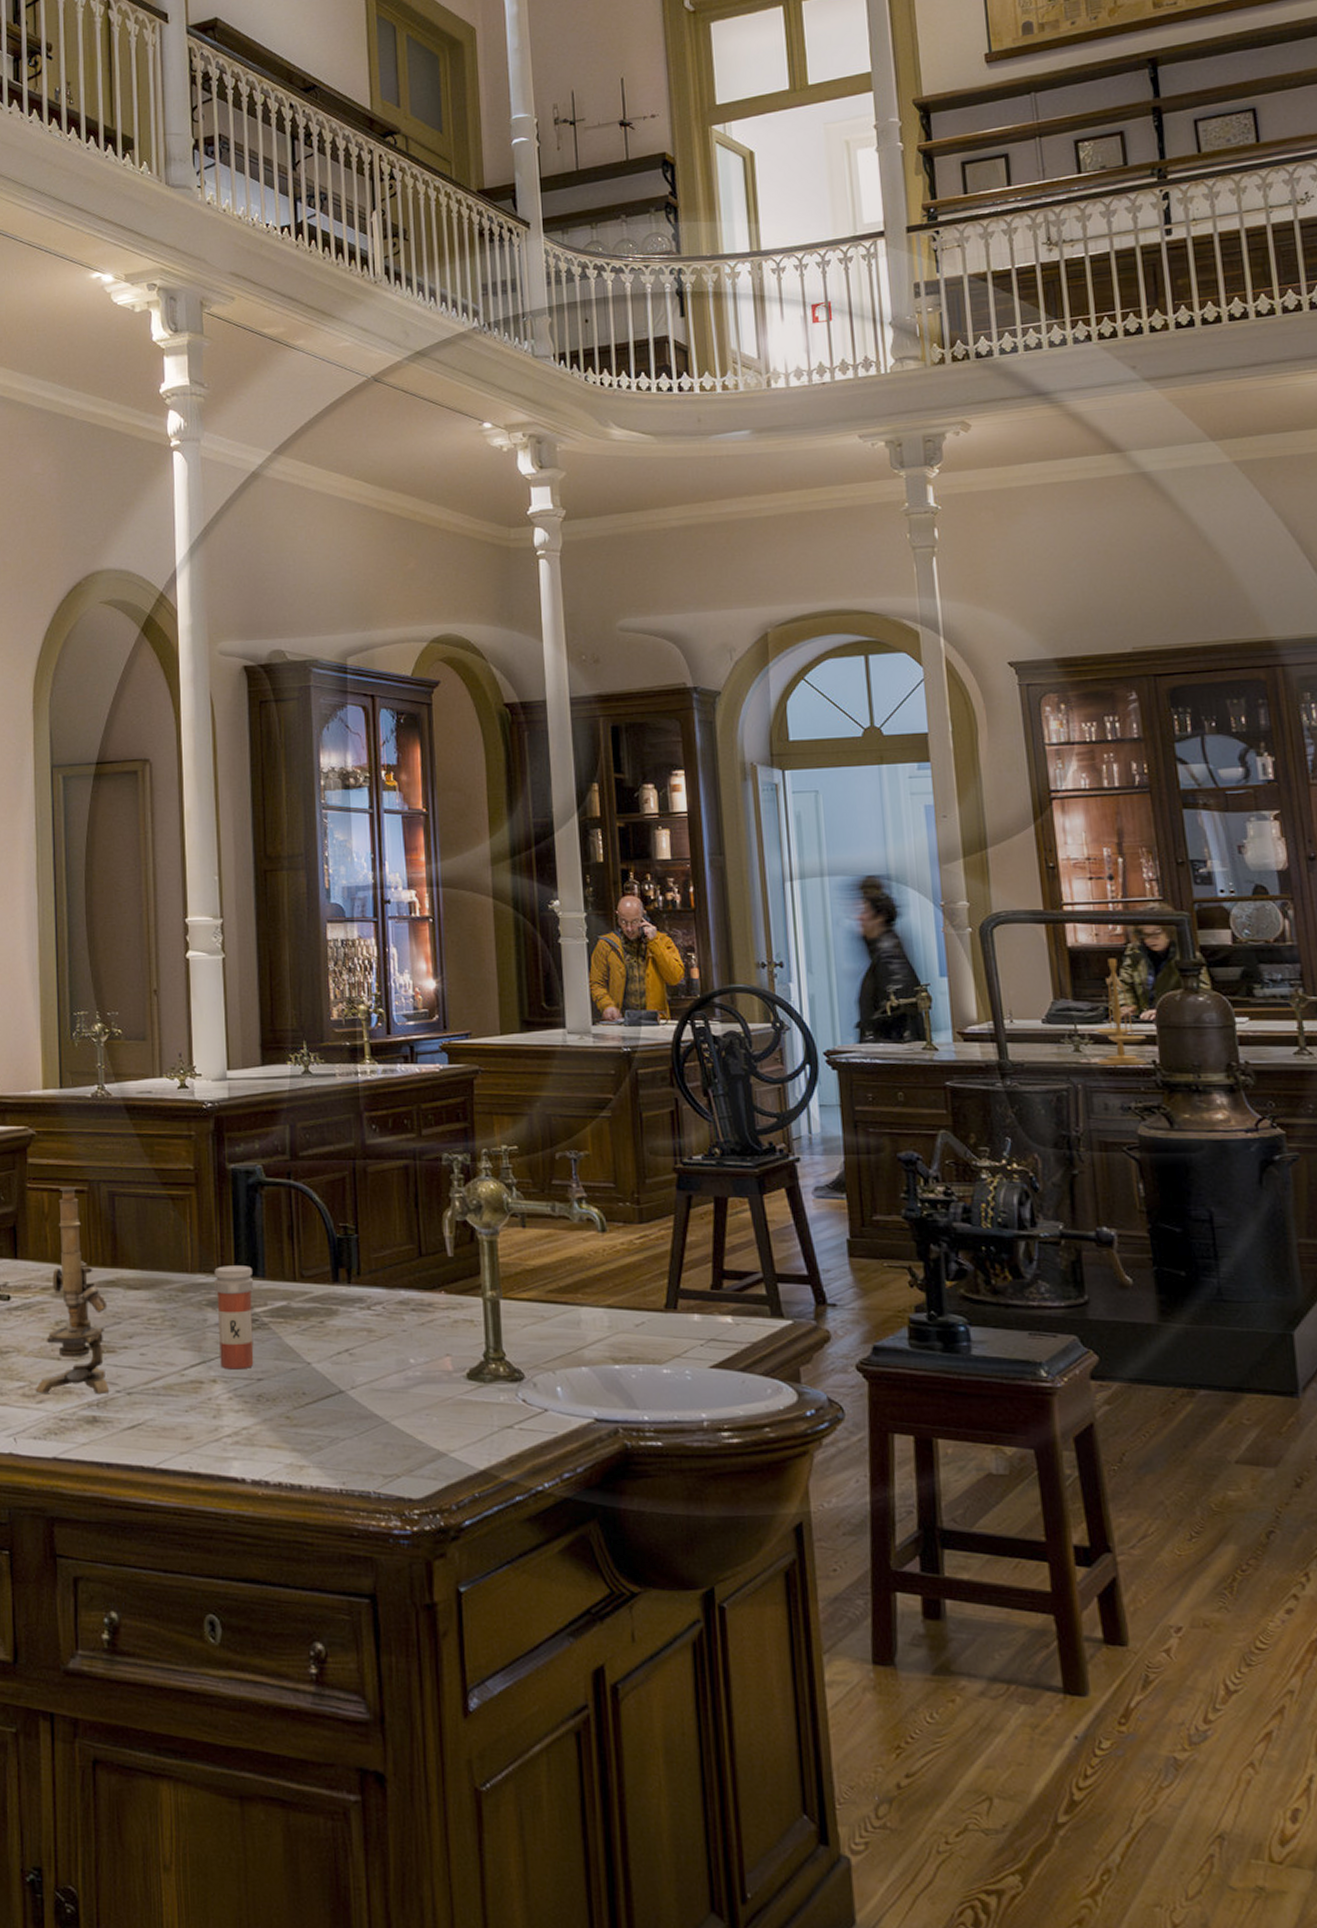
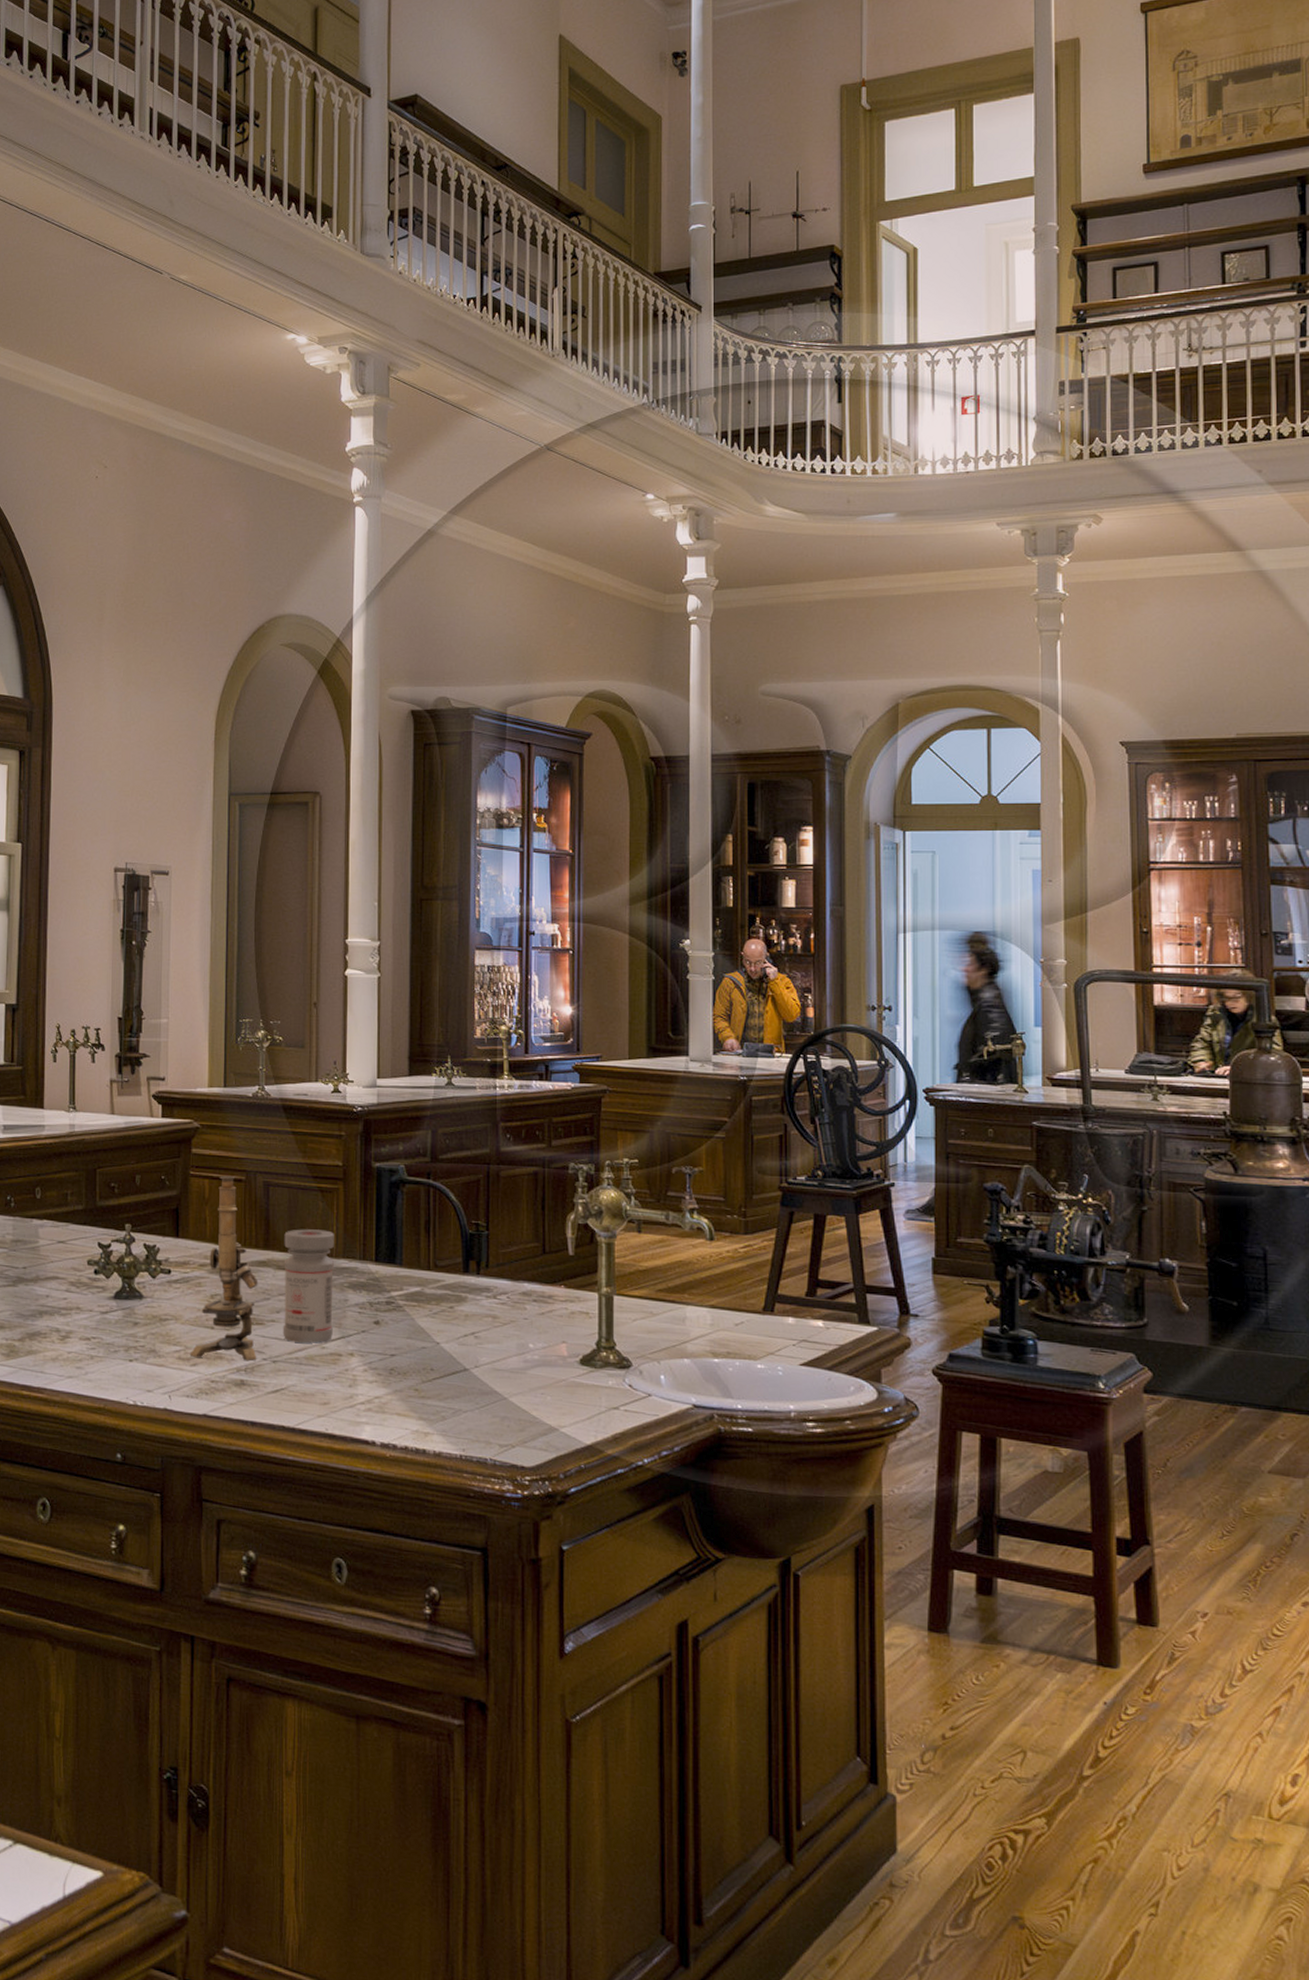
medicine bottle: none [133,1242,192,1371] -> present [282,1229,334,1343]
medicine: present [213,1266,254,1370] -> none [355,1253,392,1346]
balance scale: present [1094,958,1148,1067] -> none [1171,1017,1219,1117]

